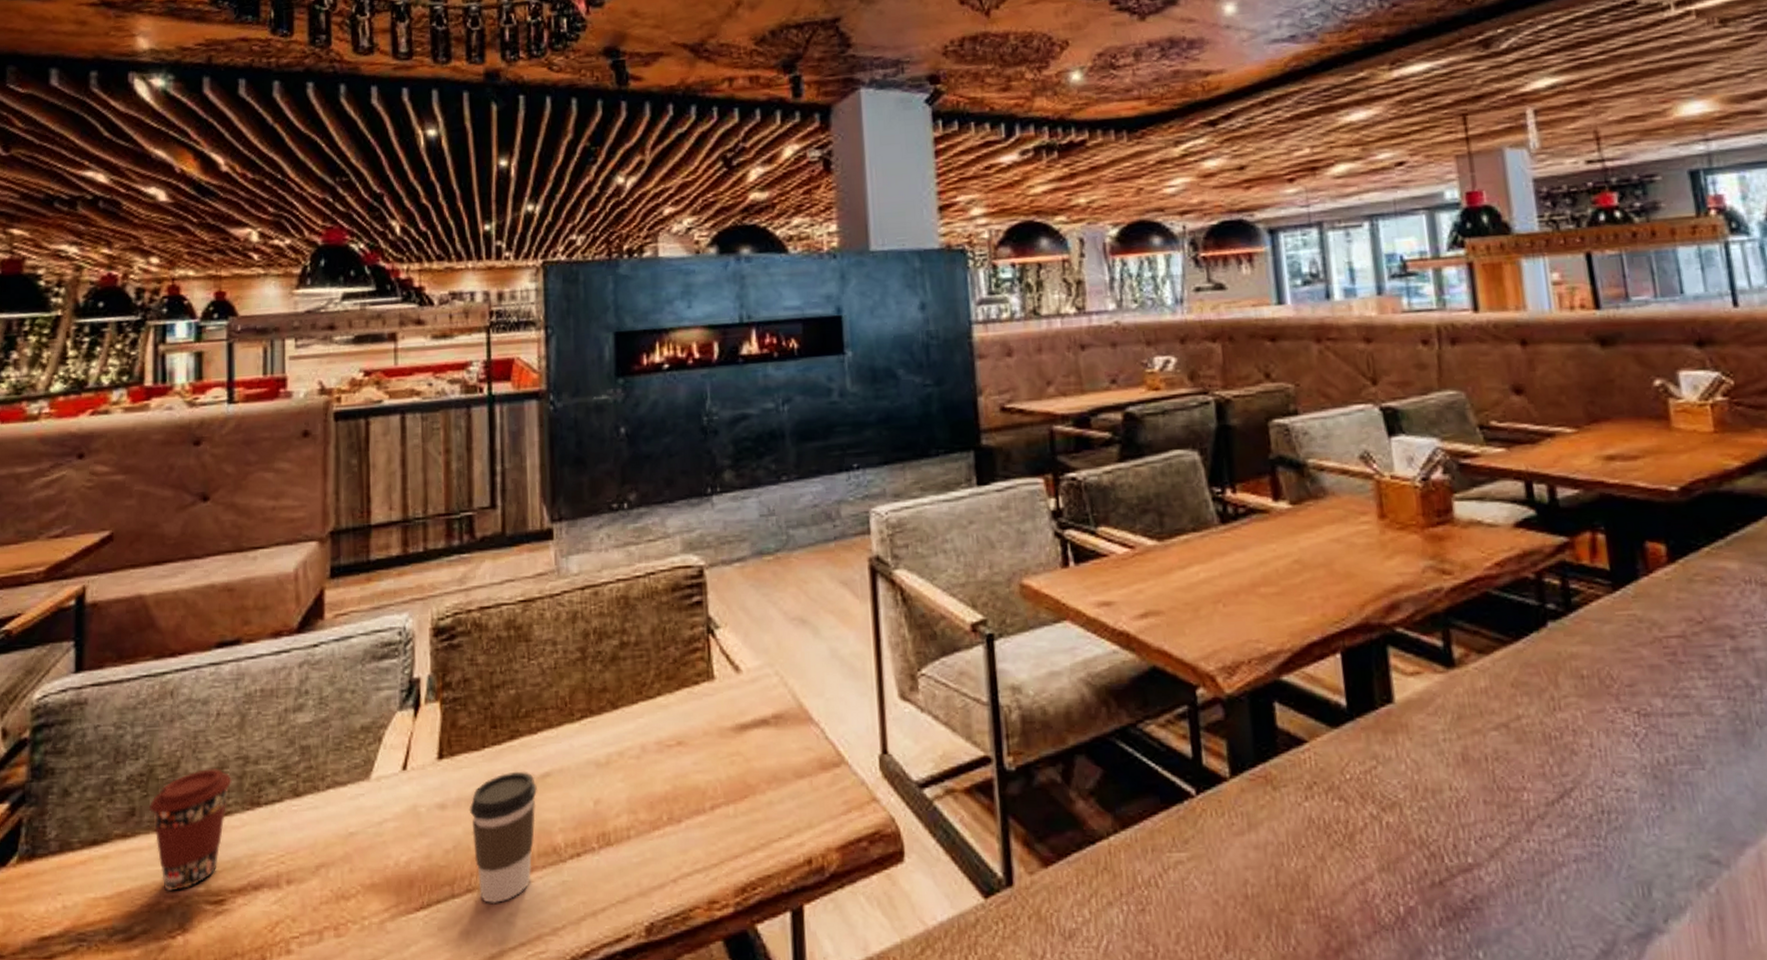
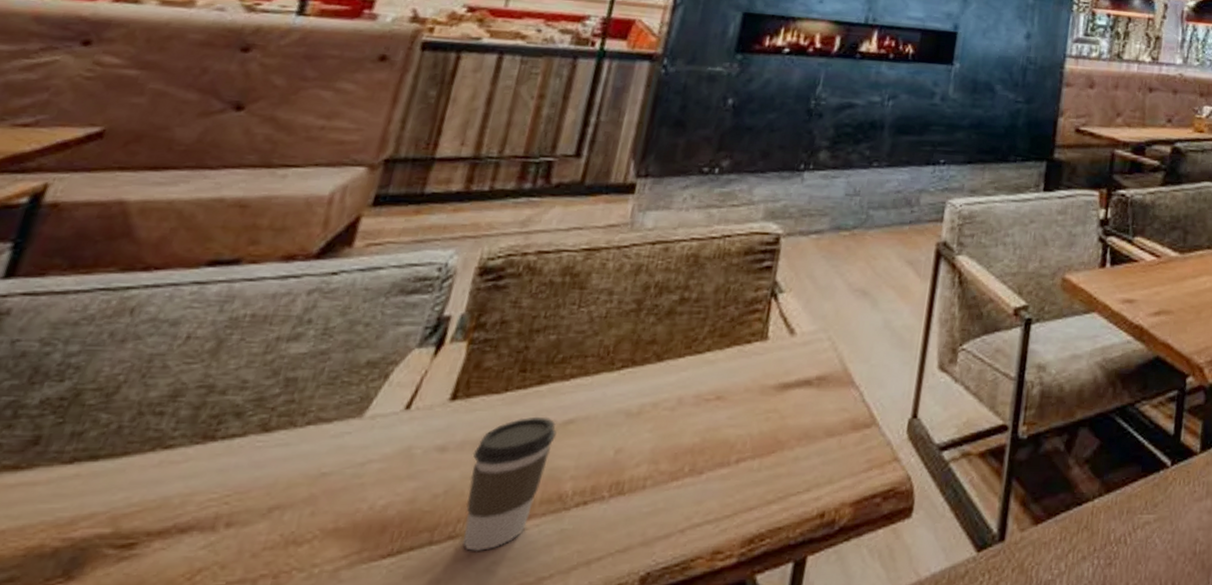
coffee cup: present [150,767,233,891] -> none [55,395,187,532]

